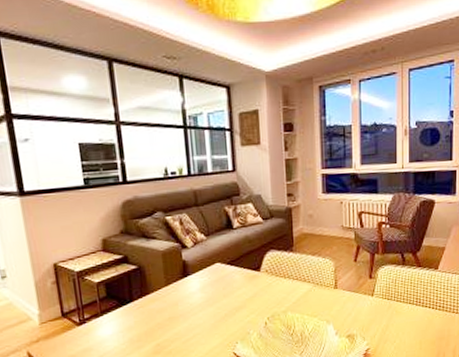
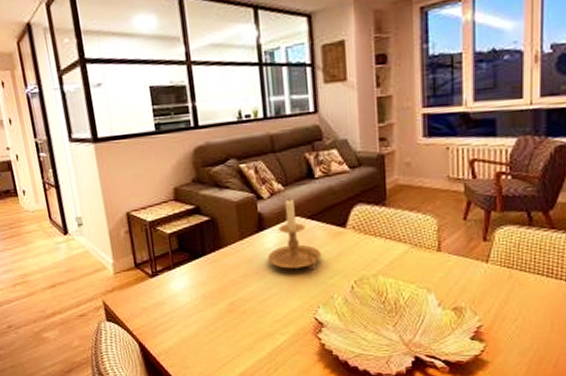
candle holder: none [191,247,240,310] -> present [267,199,322,269]

